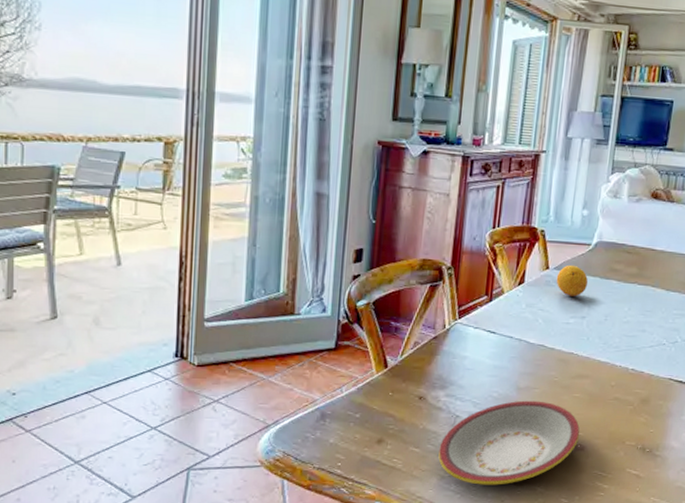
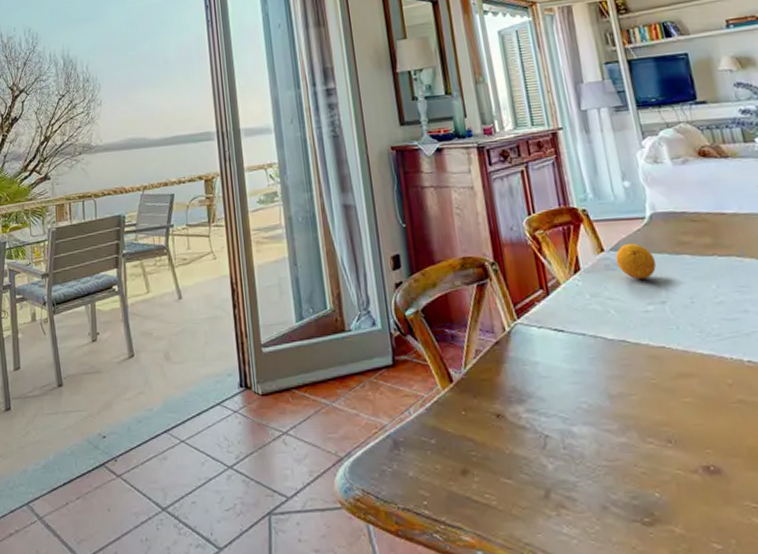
plate: present [438,400,580,485] -> none [535,410,709,526]

